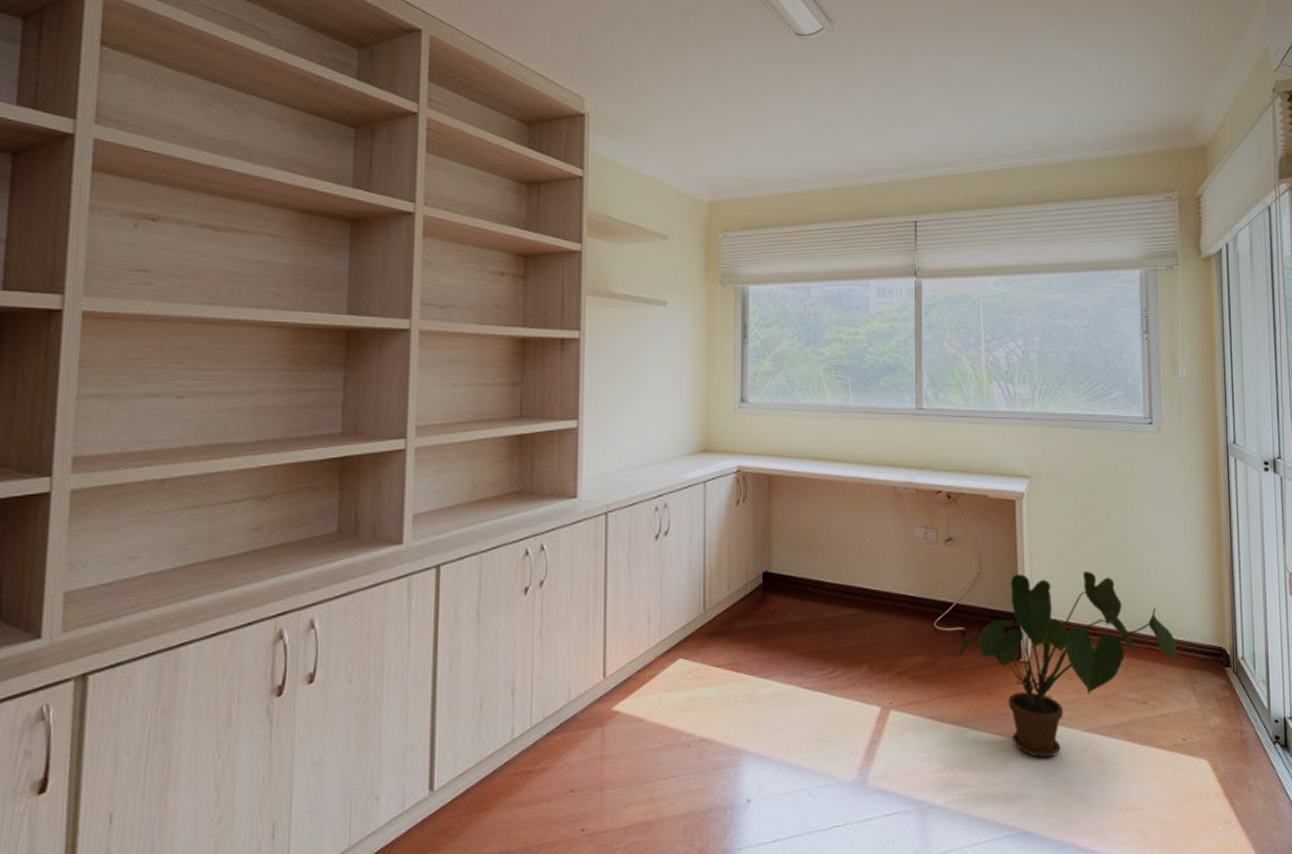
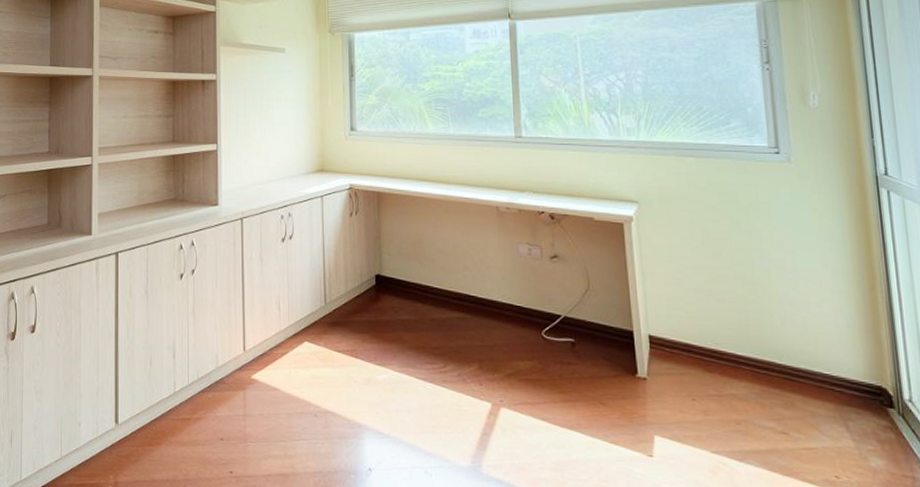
house plant: present [958,570,1177,759] -> none [569,293,823,474]

